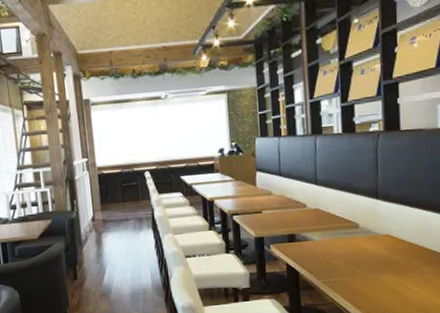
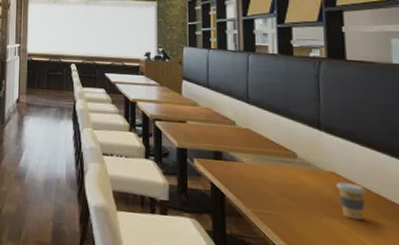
coffee cup: none [390,241,414,272] -> present [335,181,367,220]

